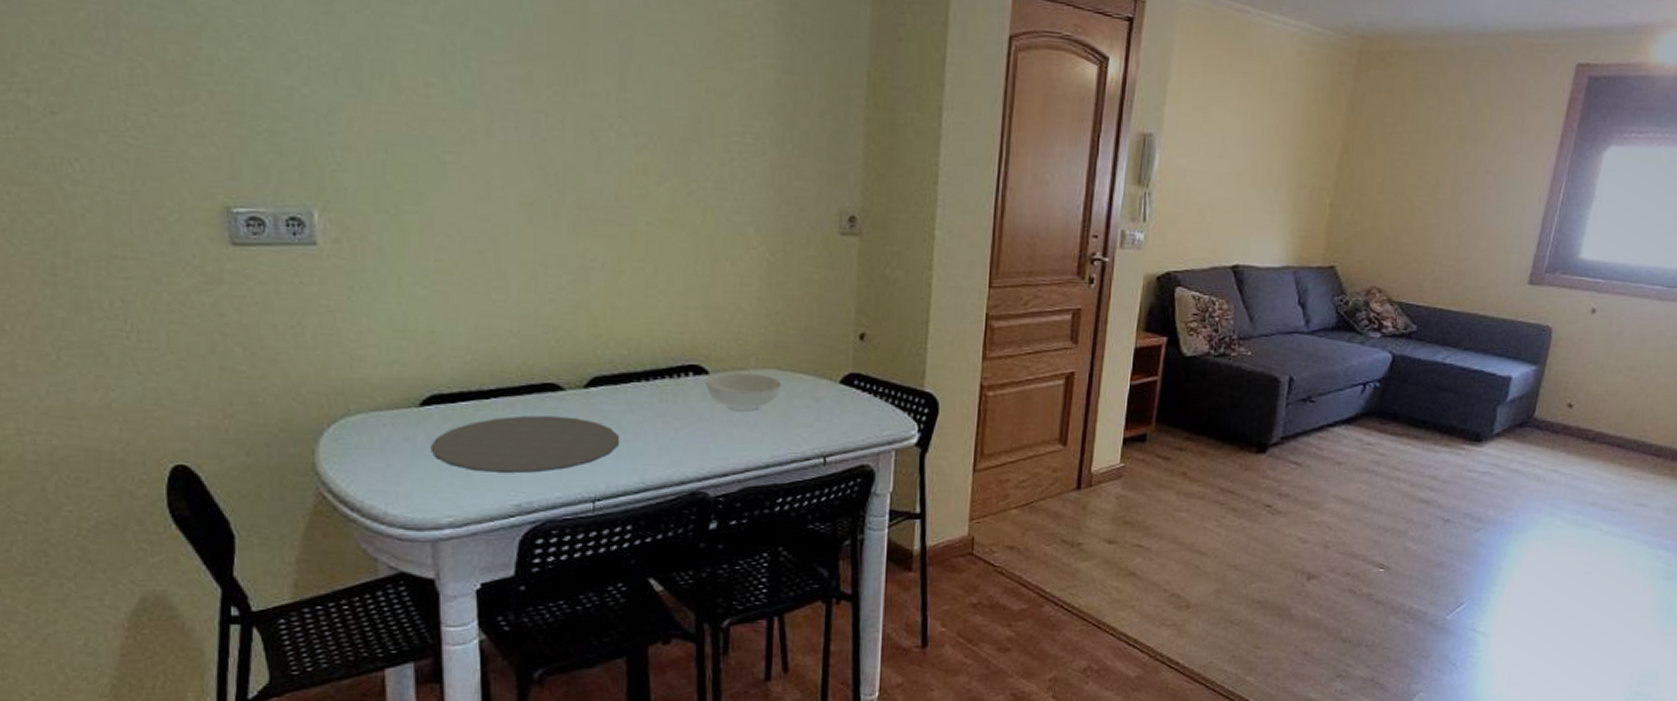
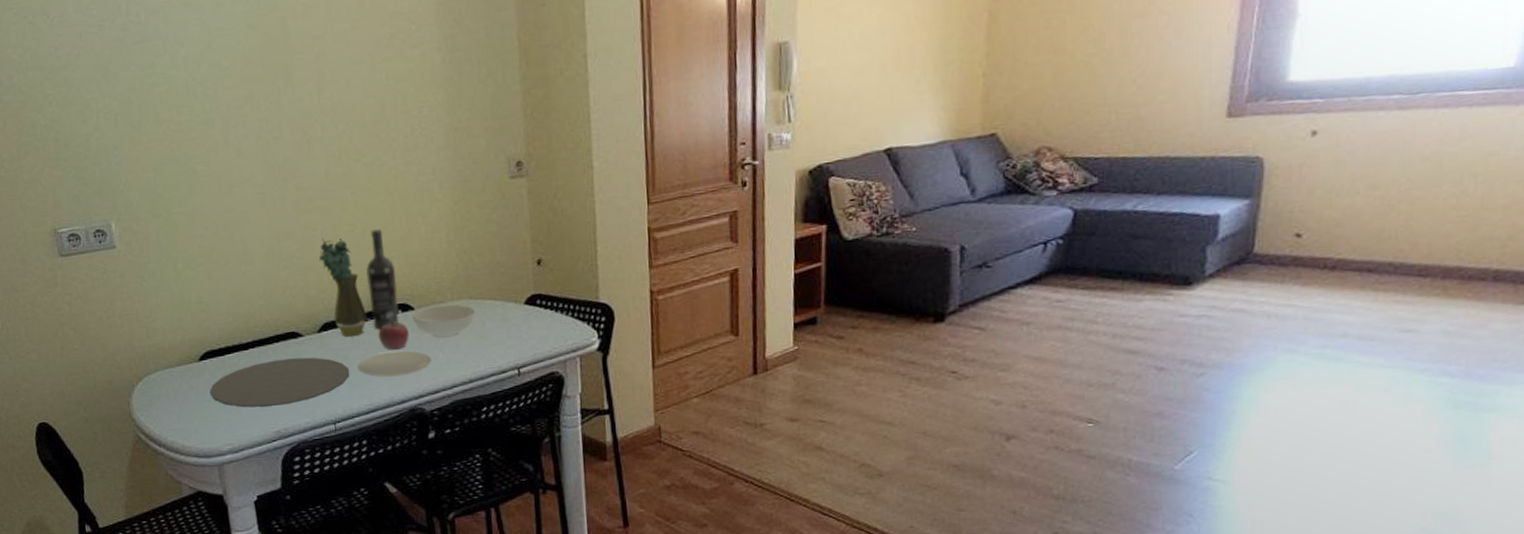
vase: none [595,271,649,397] -> present [318,238,367,337]
plate: none [630,421,723,452] -> present [357,350,432,378]
wine bottle: none [653,271,692,393] -> present [365,229,400,330]
fruit: none [661,380,699,420] -> present [378,318,409,350]

